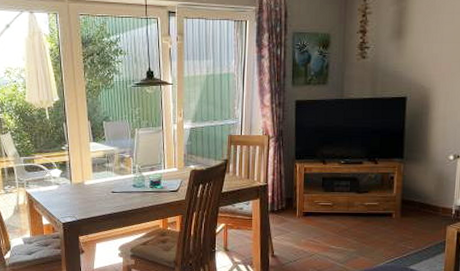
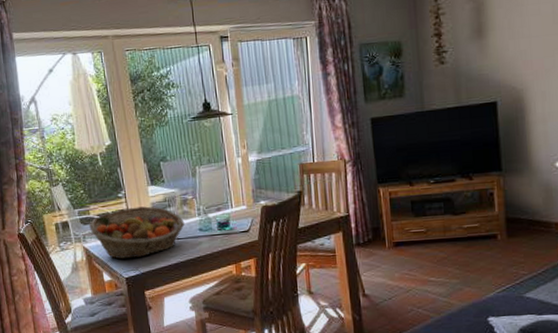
fruit basket: none [33,160,120,206] -> present [89,206,185,260]

